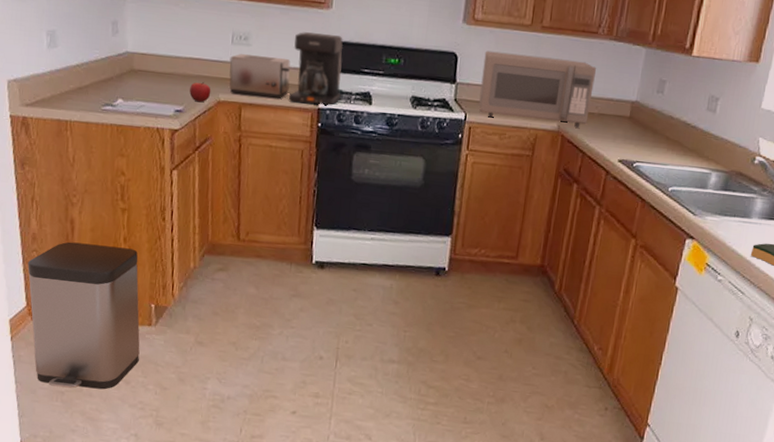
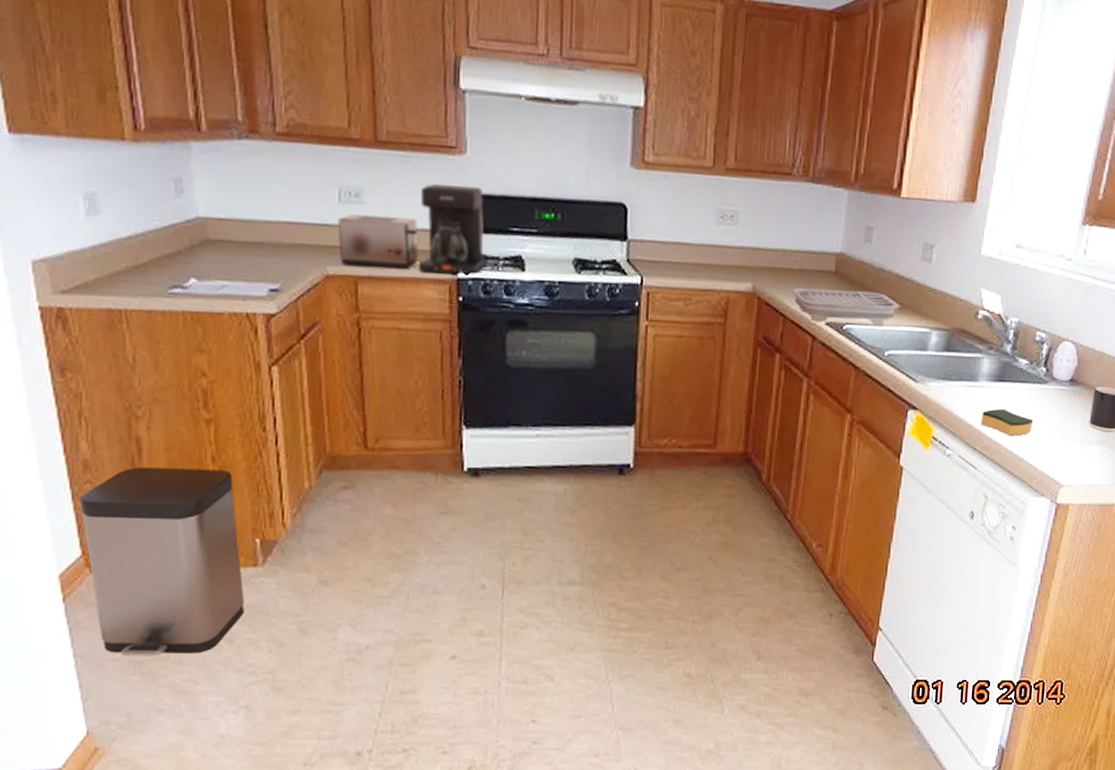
fruit: present [189,81,211,103] -> none [287,251,316,278]
microwave: present [479,50,596,128] -> none [657,199,793,287]
dish rack: none [591,129,685,165] -> present [792,288,900,325]

